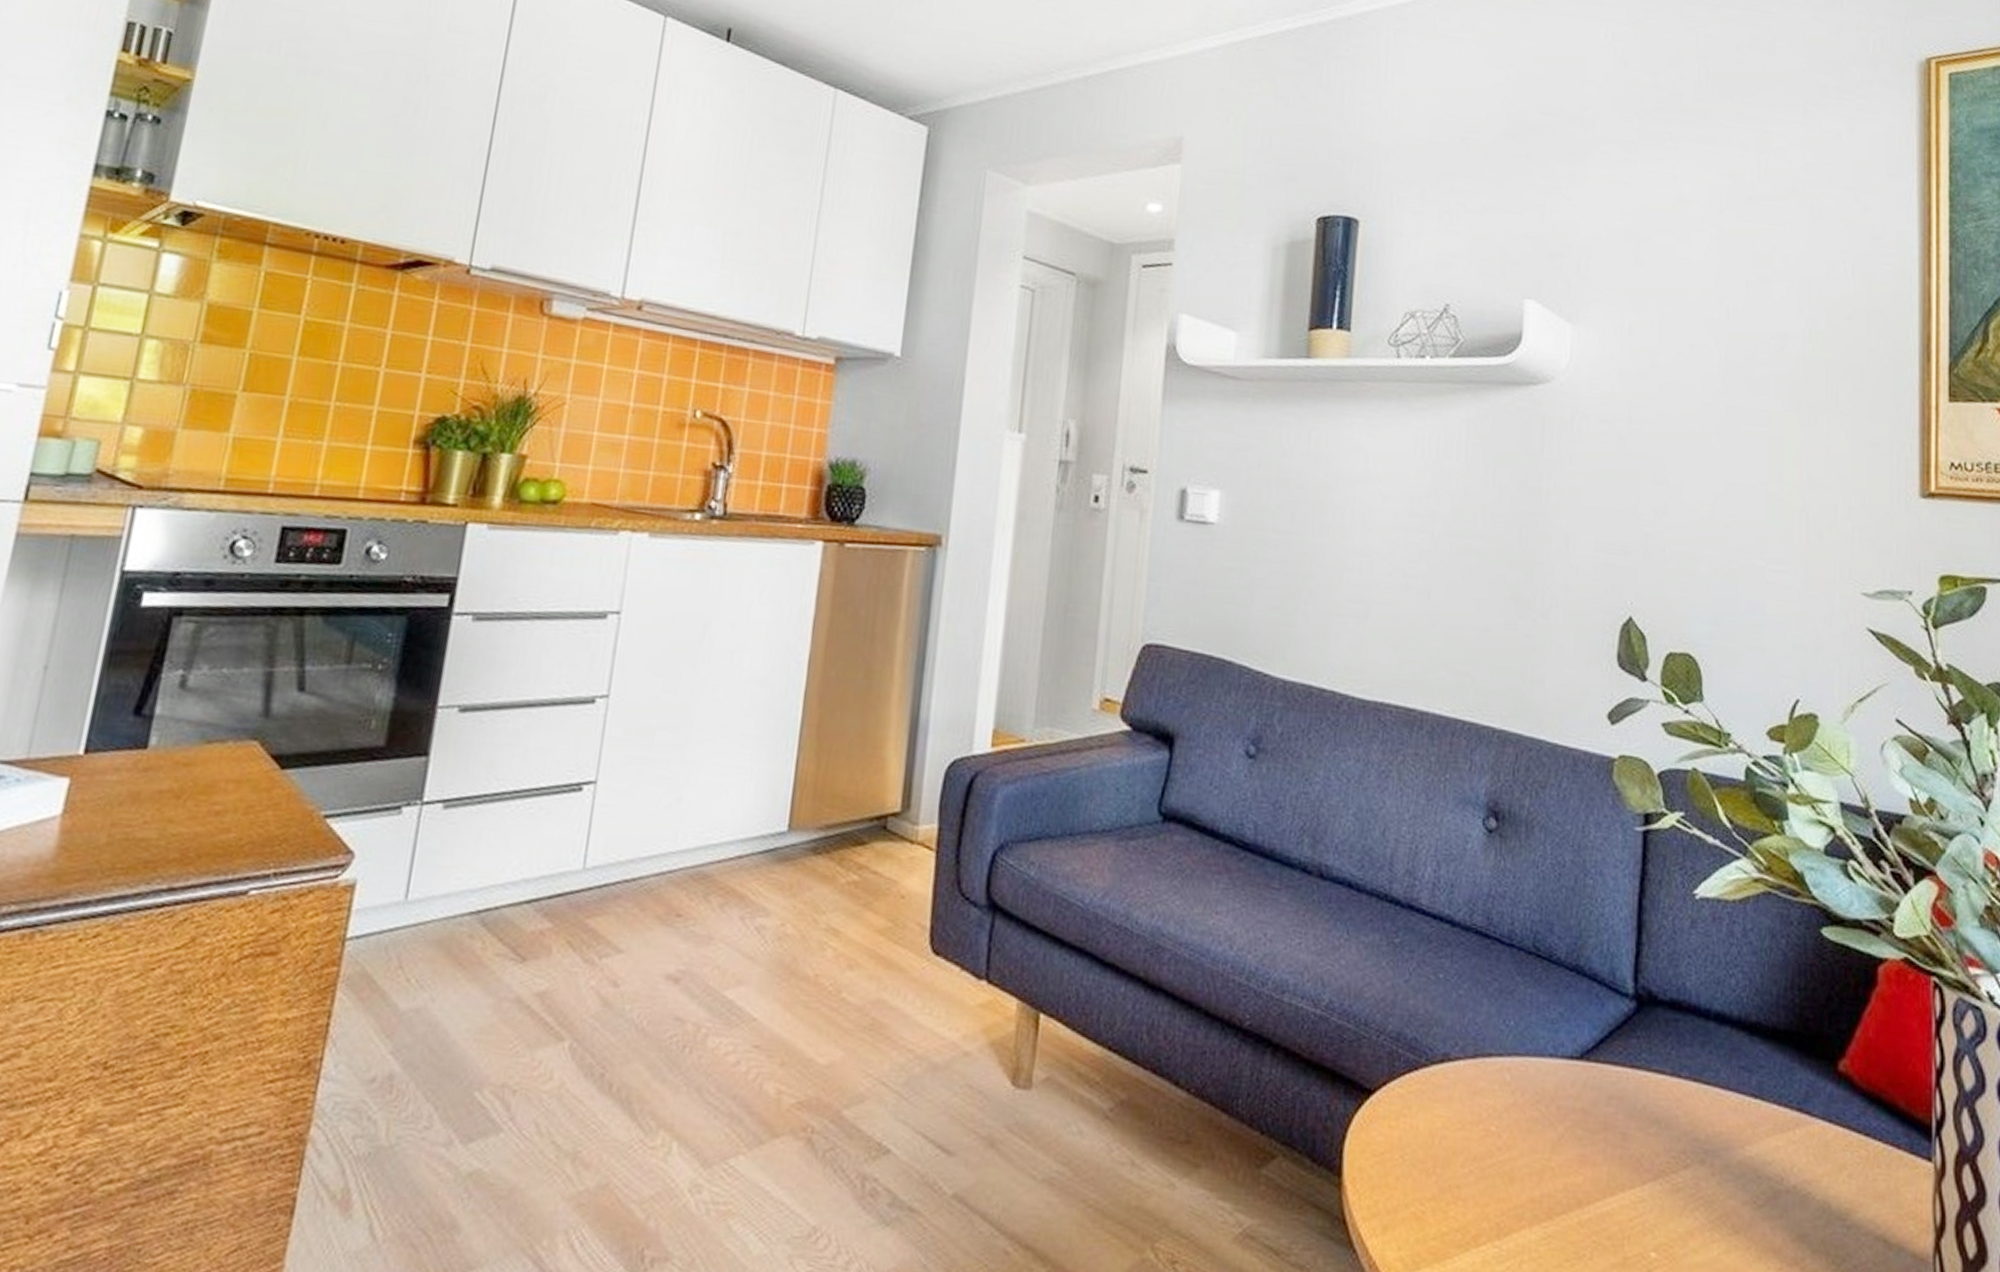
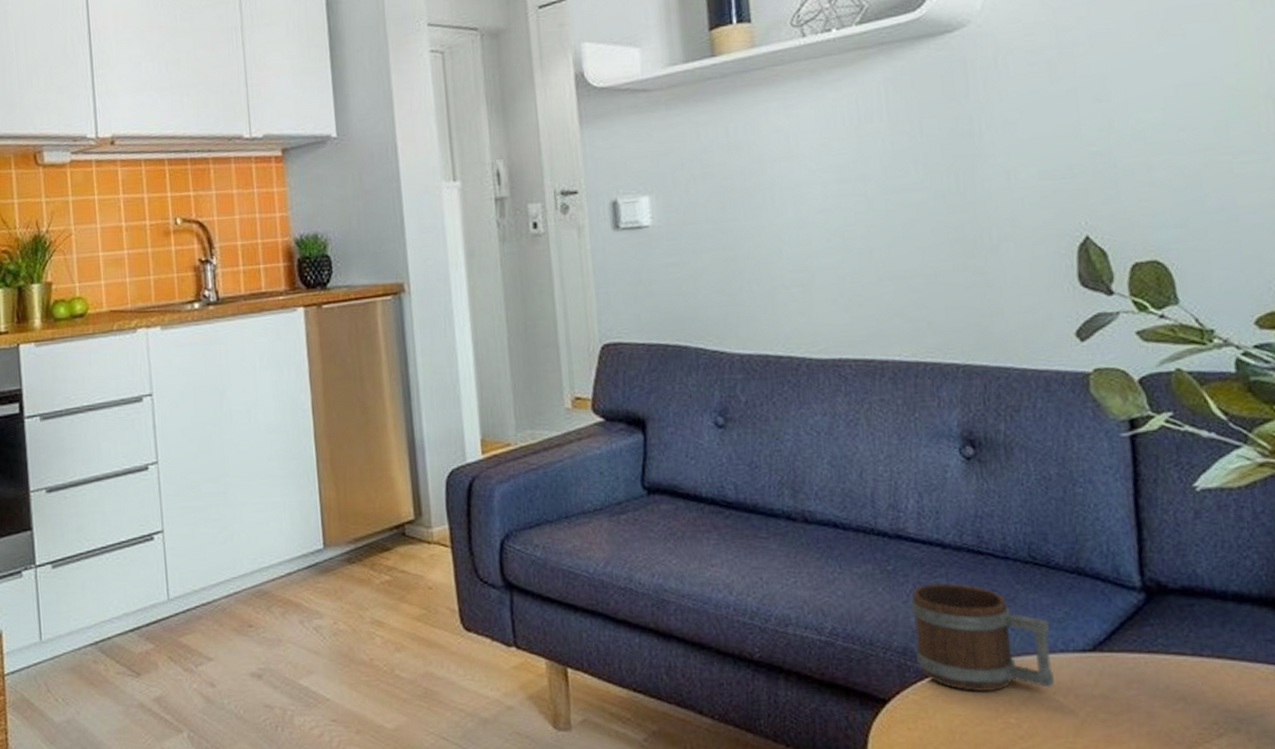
mug: none [1409,963,1542,1095] -> present [911,582,1054,691]

